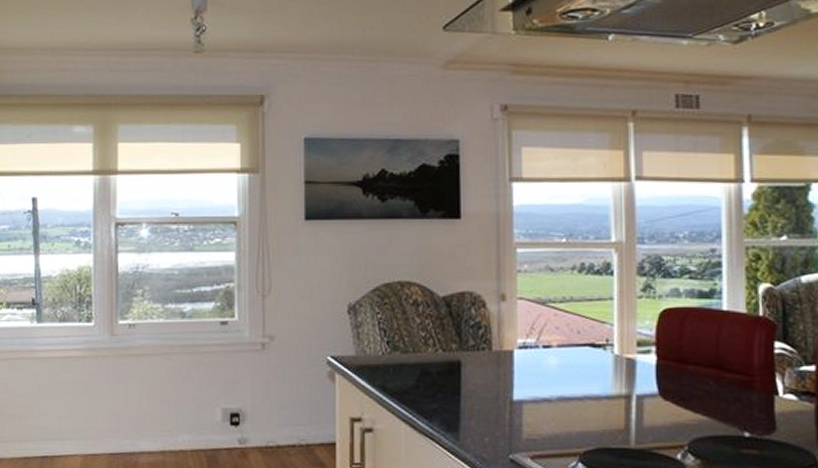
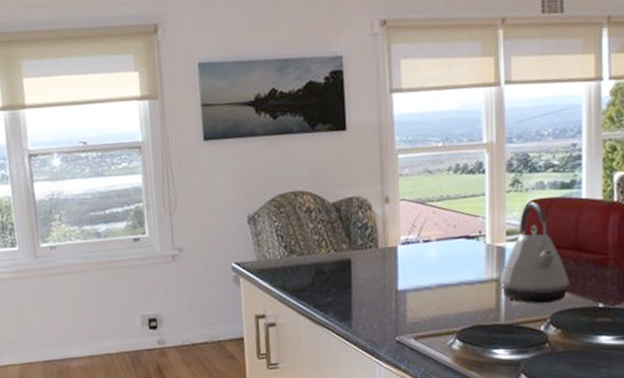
kettle: none [629,310,710,427] -> present [499,202,570,304]

